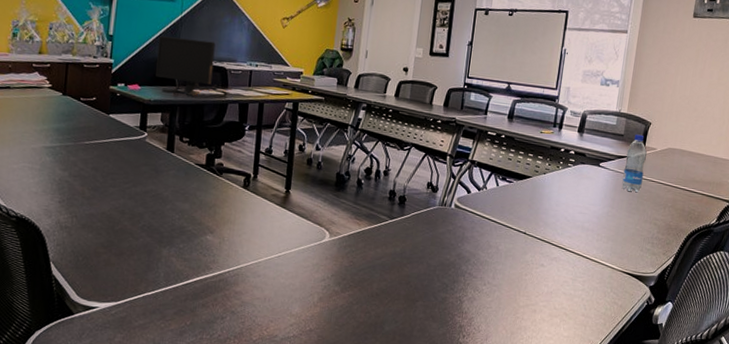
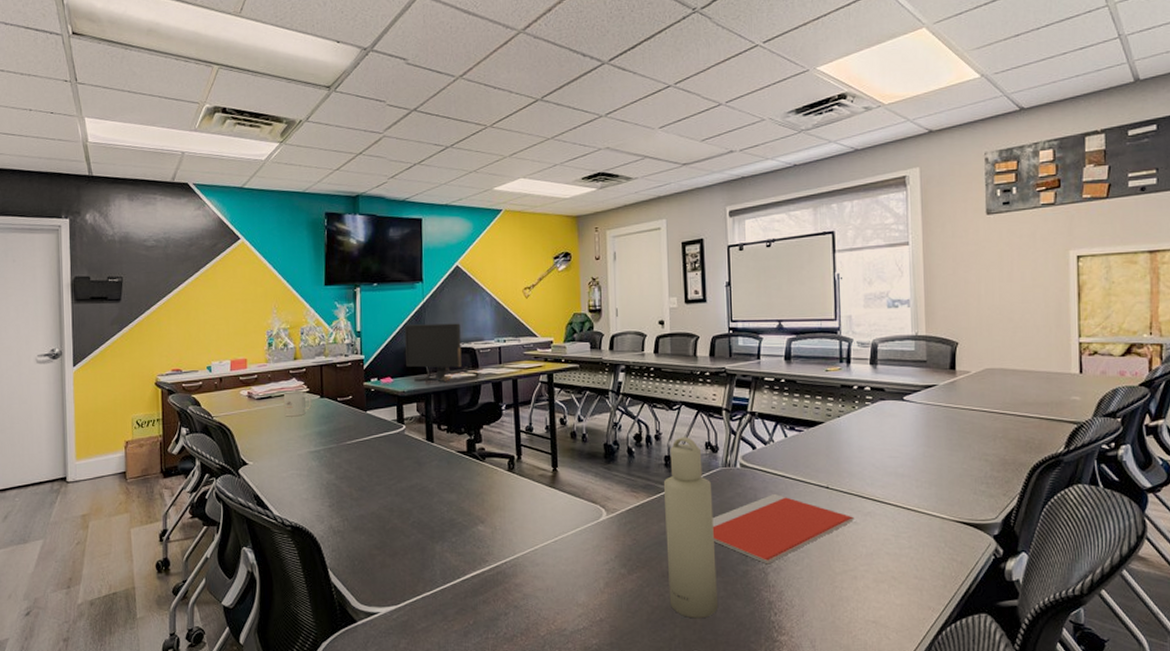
mug: none [21,85,53,111] -> present [283,391,312,417]
bottle: none [374,175,428,336] -> present [663,437,718,619]
notebook: none [420,233,542,294] -> present [712,493,854,565]
bottle: present [621,134,647,193] -> none [934,357,960,426]

